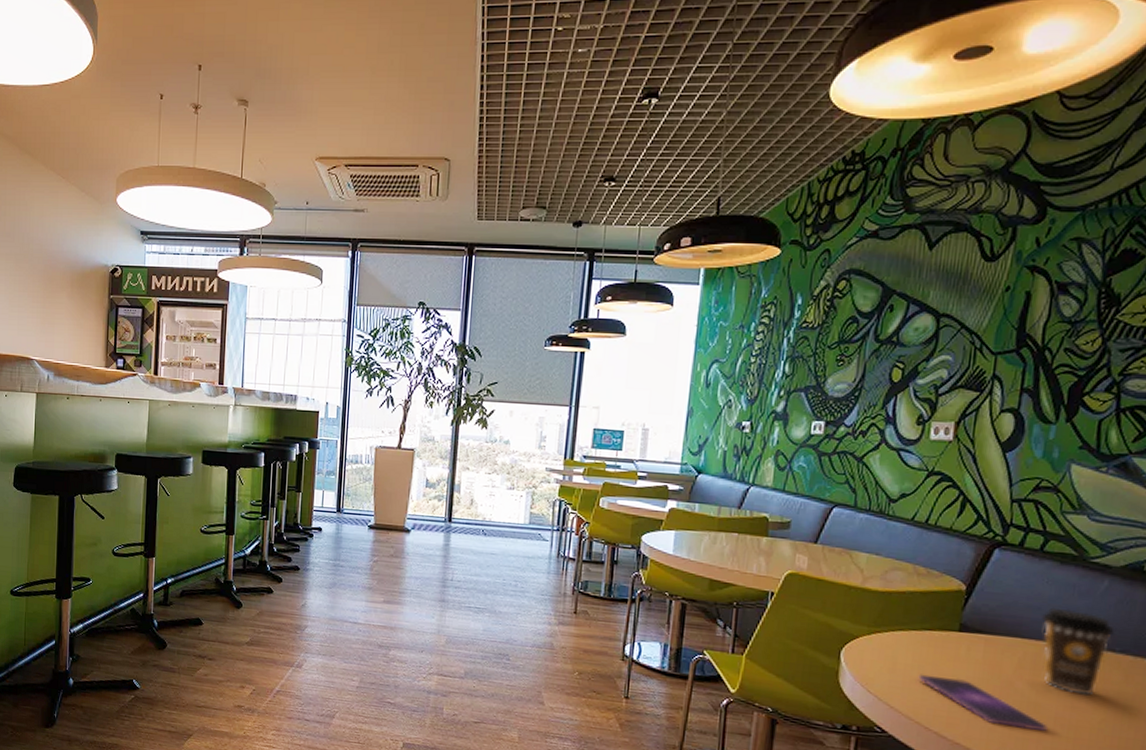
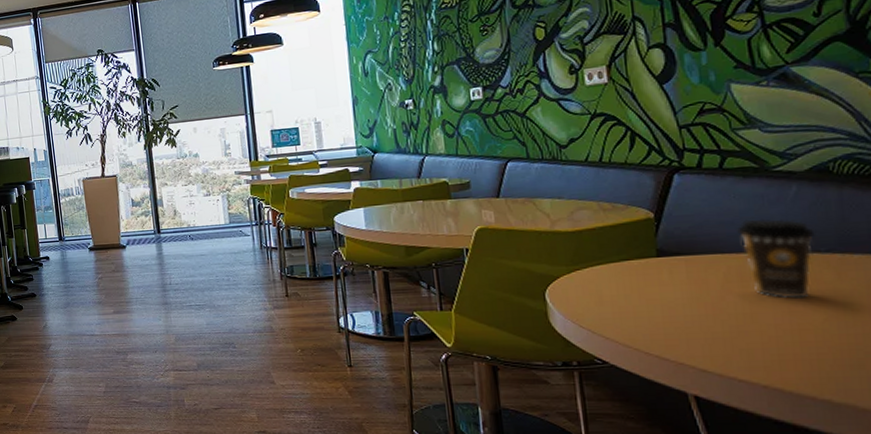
smartphone: present [918,674,1048,731] -> none [627,301,770,341]

